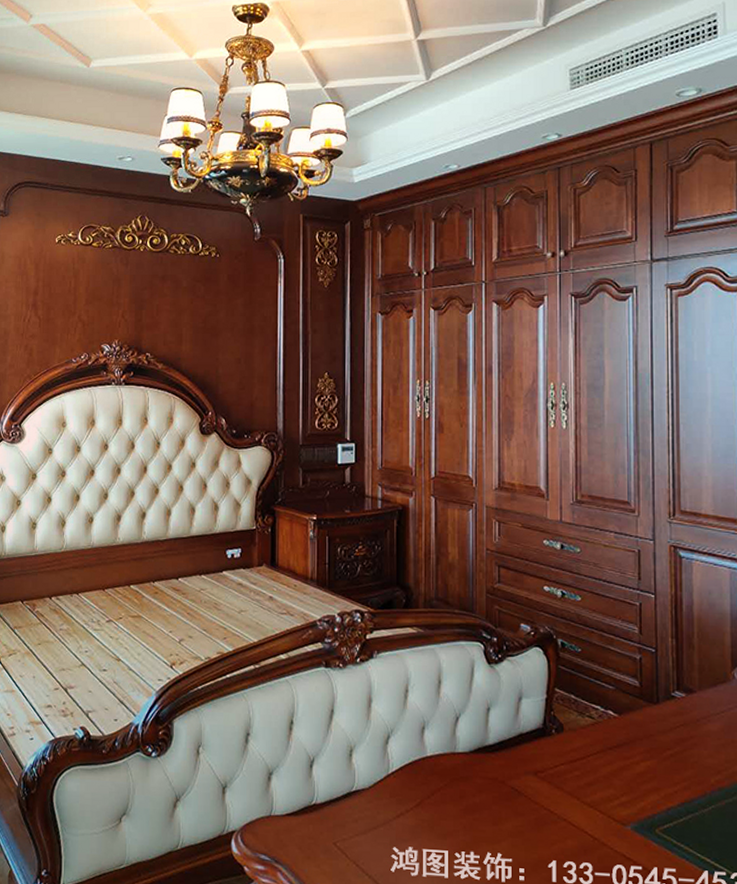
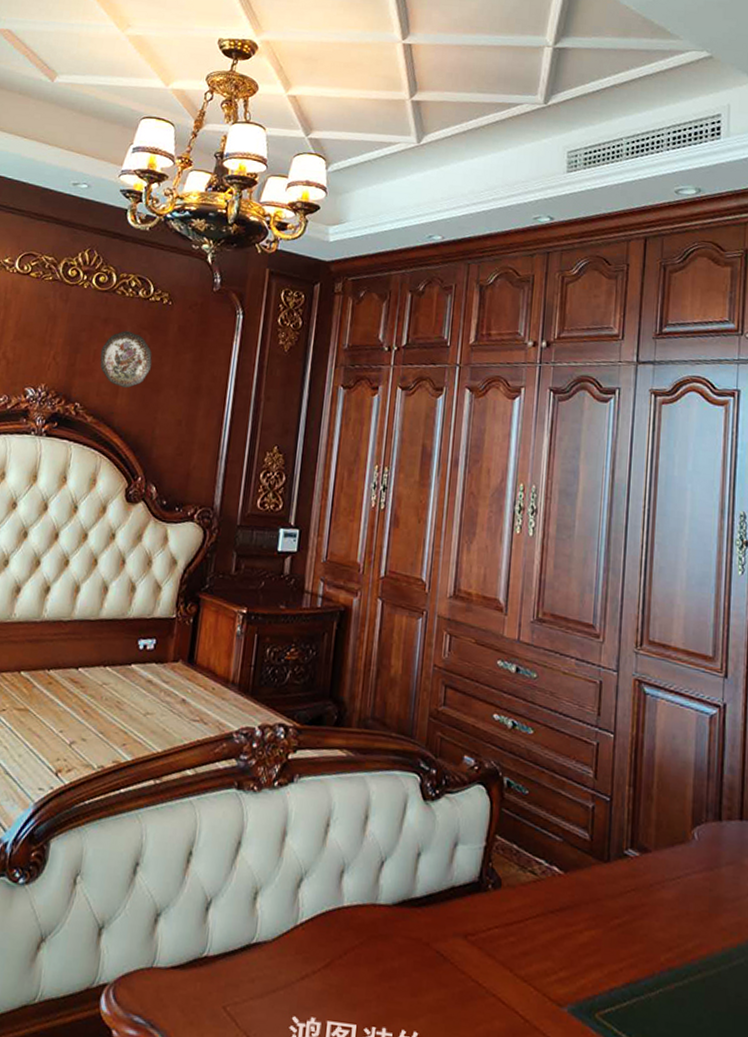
decorative plate: none [162,285,209,336] -> present [100,330,152,389]

